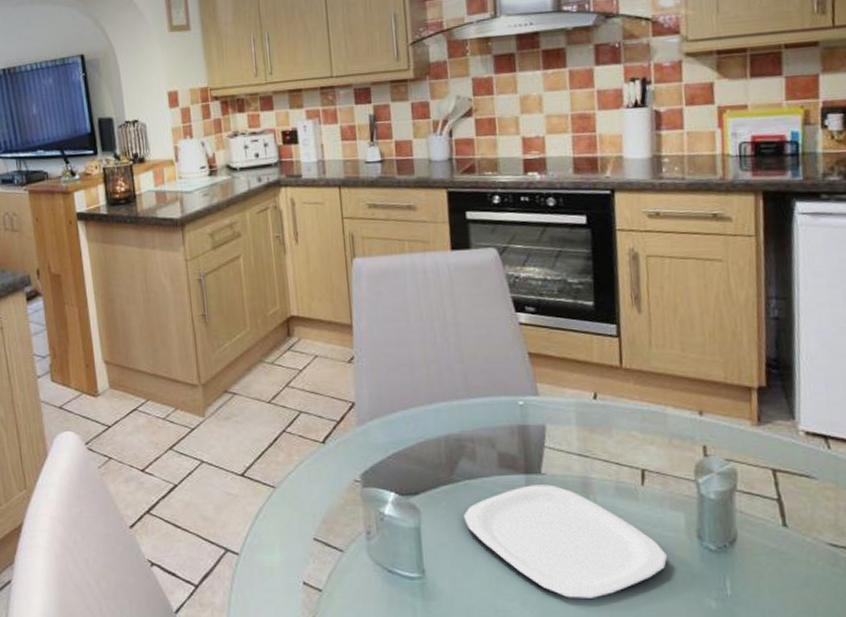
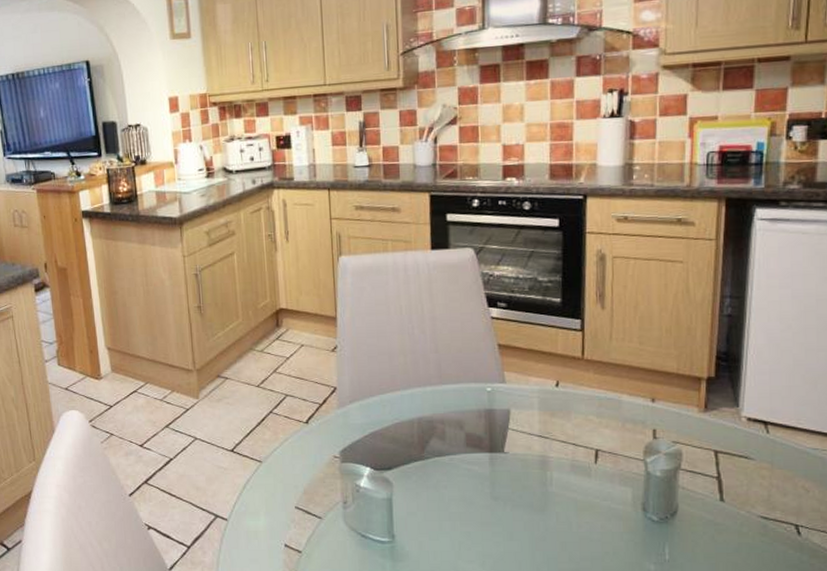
plate: present [463,484,668,600] -> none [431,462,614,562]

